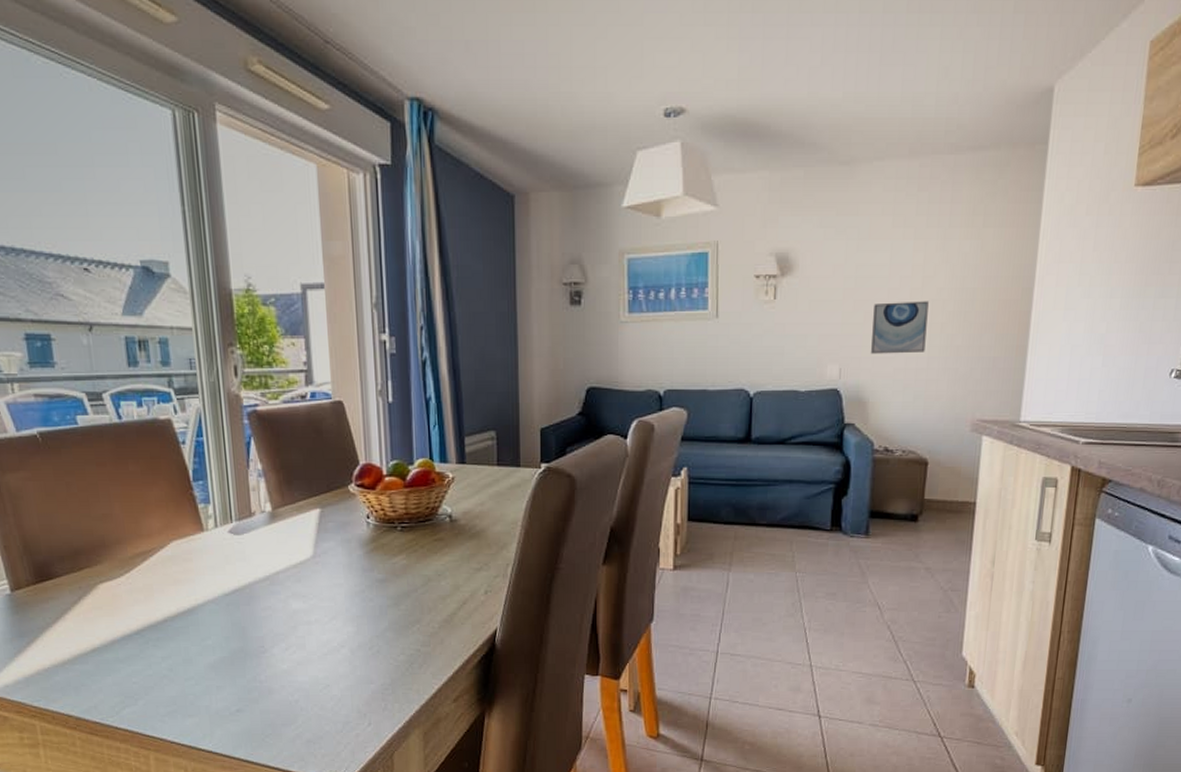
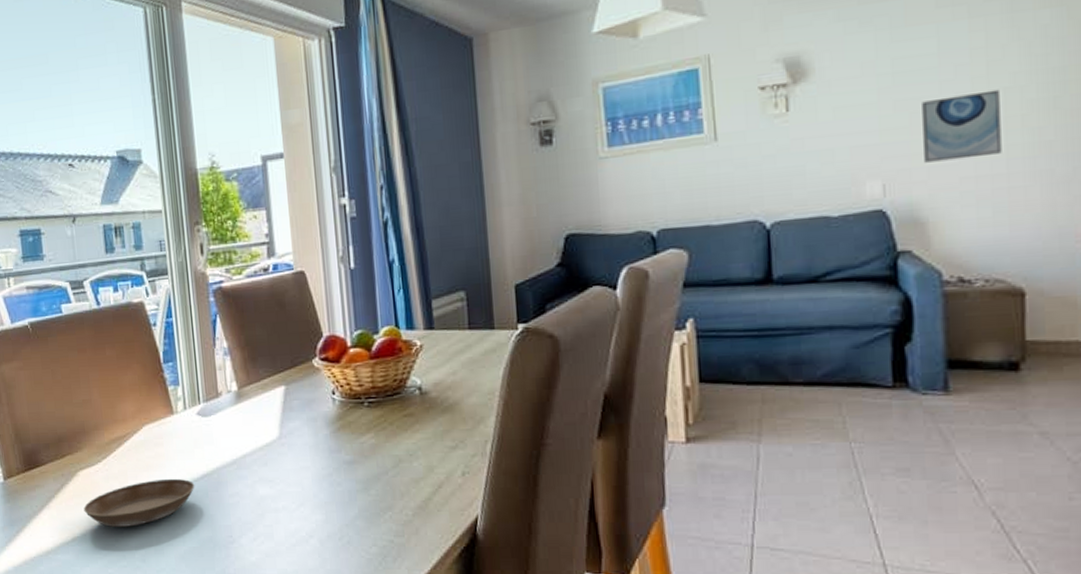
saucer: none [104,592,226,638] -> present [83,478,195,527]

